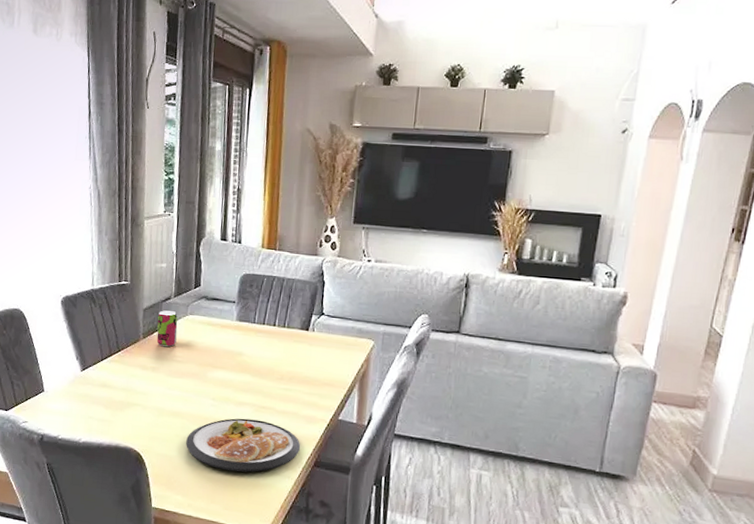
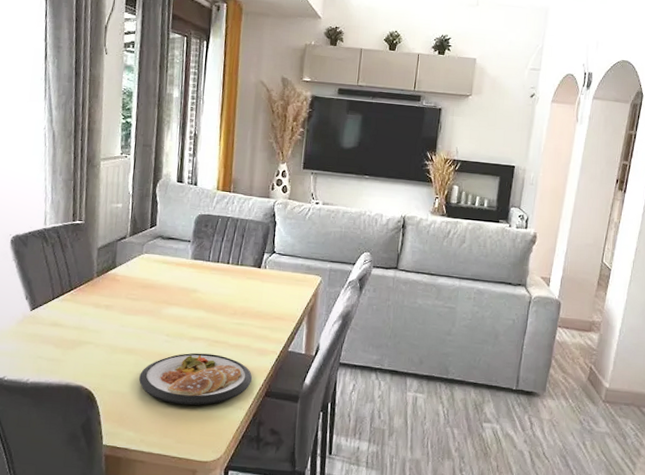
beverage can: present [156,310,178,347] -> none [111,249,133,285]

